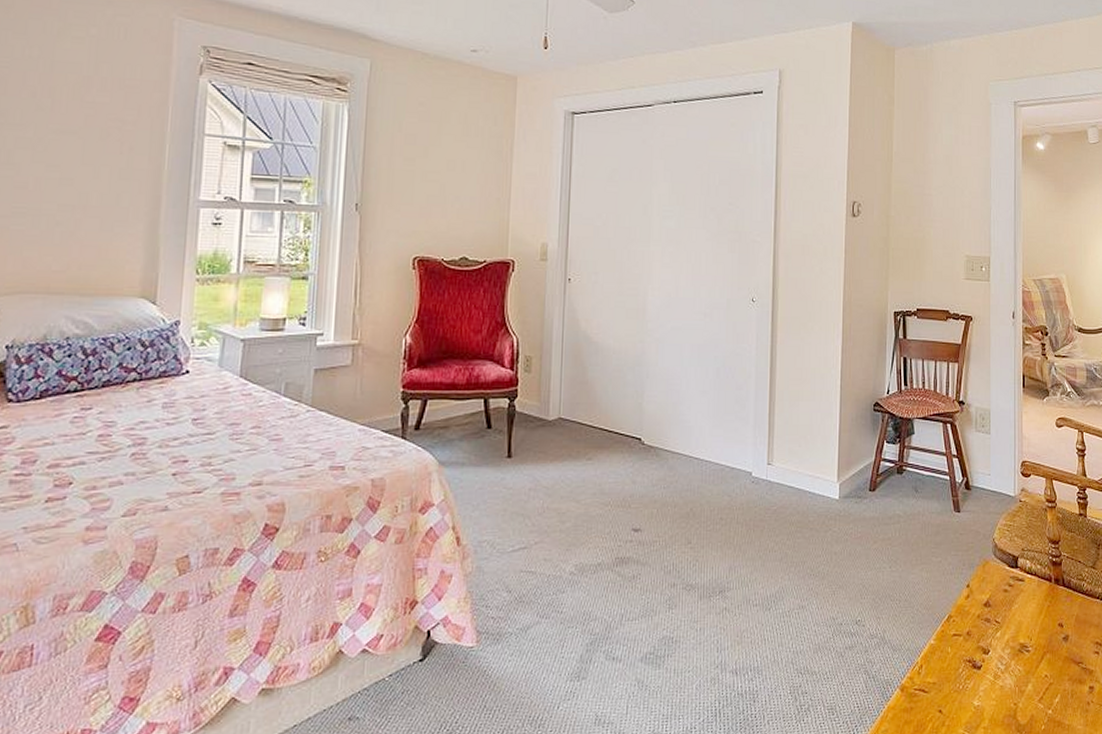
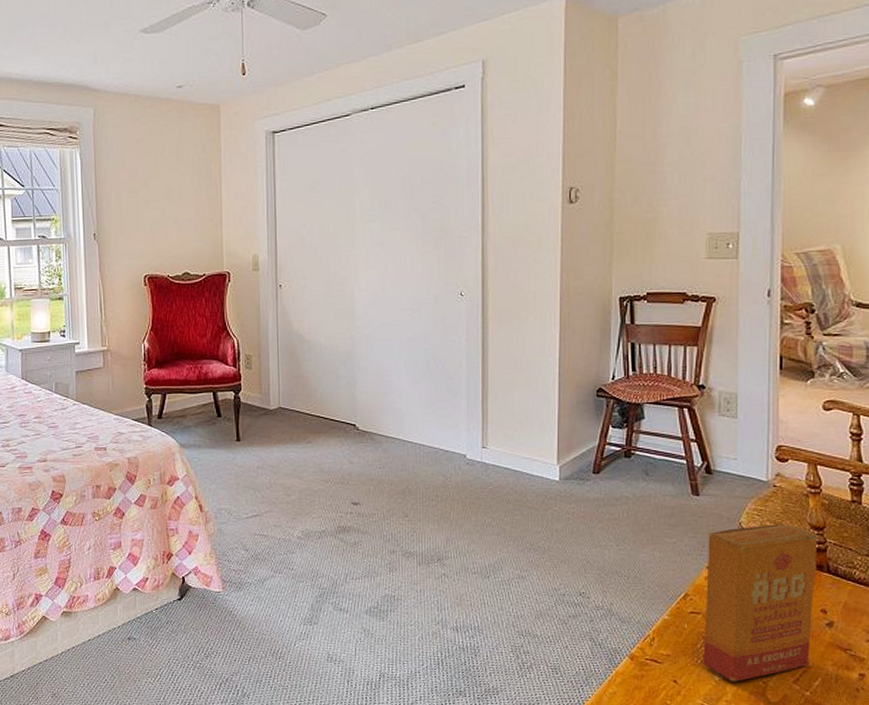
product box: none [964,539,1055,707] -> present [703,524,818,682]

